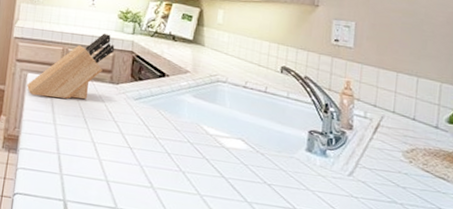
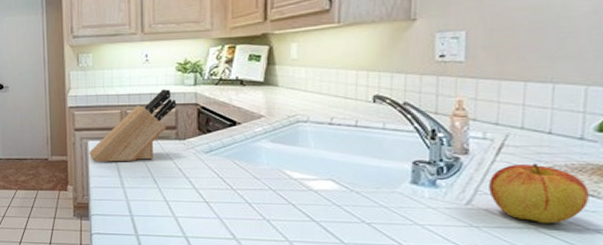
apple: none [367,143,442,201] -> present [489,163,589,224]

